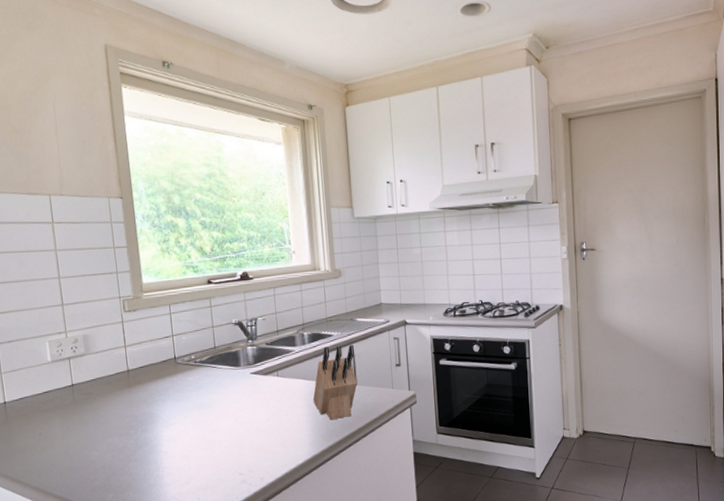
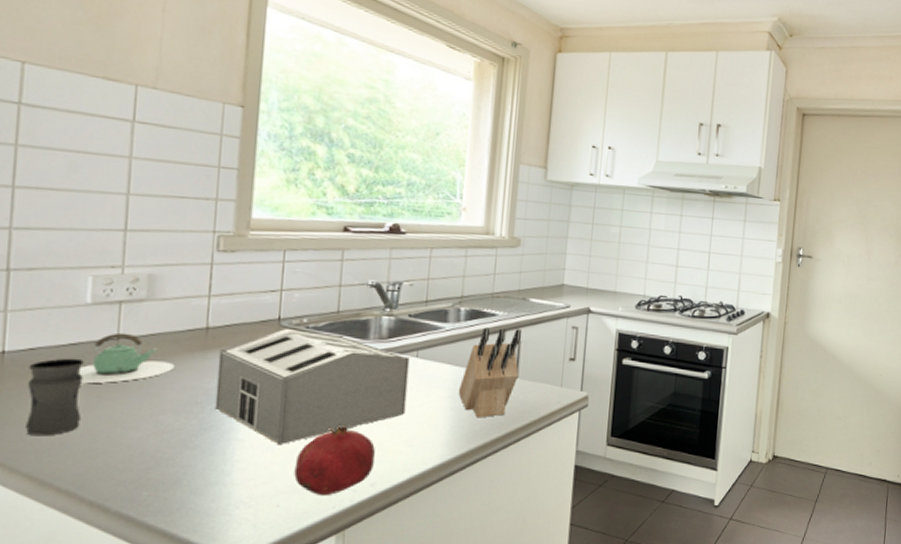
jar: none [22,402,61,460] -> present [25,358,84,436]
teapot: none [52,380,113,420] -> present [77,332,176,384]
toaster: none [139,365,277,454] -> present [215,329,410,446]
fruit: none [205,434,261,489] -> present [294,424,375,495]

